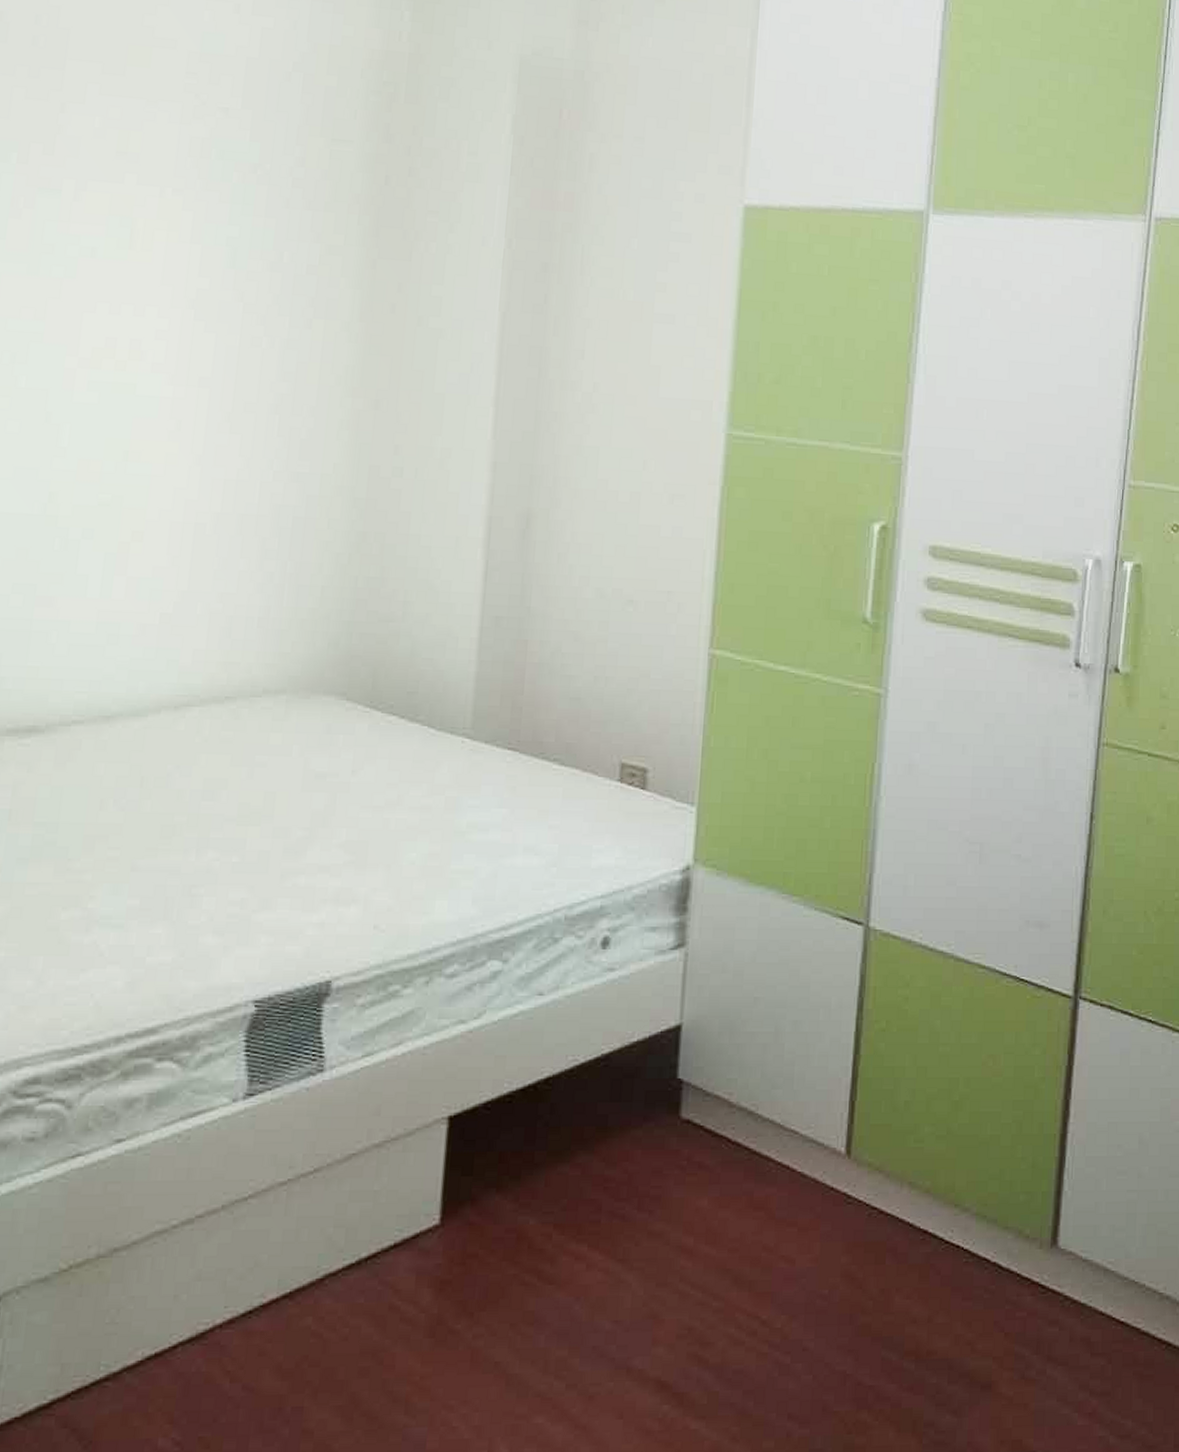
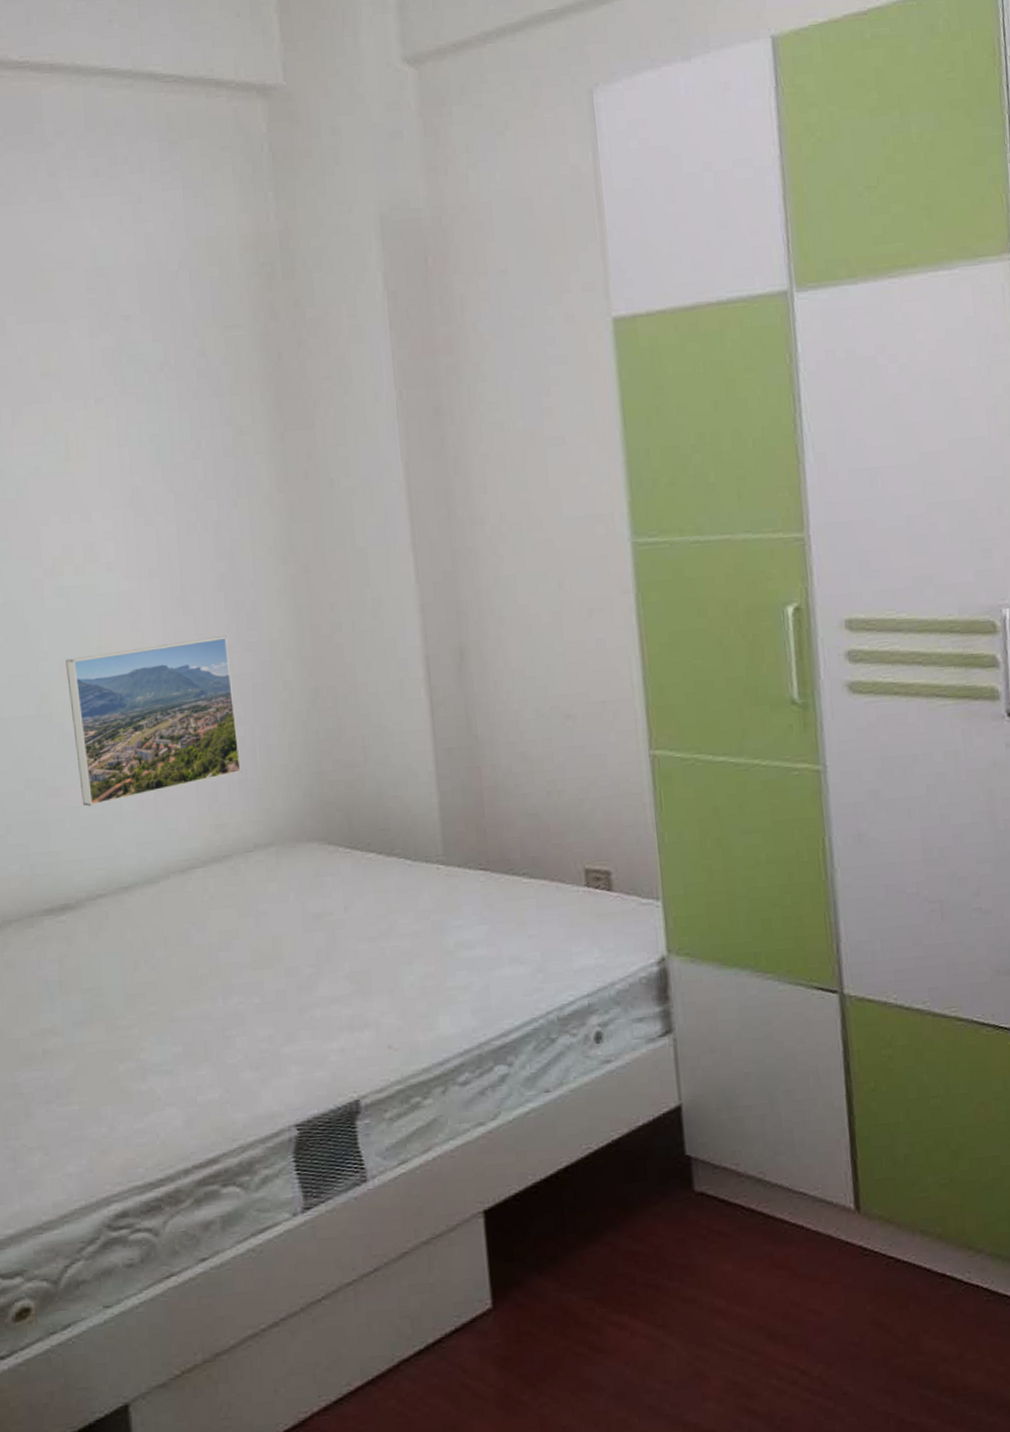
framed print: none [74,459,274,623] -> present [66,636,242,807]

